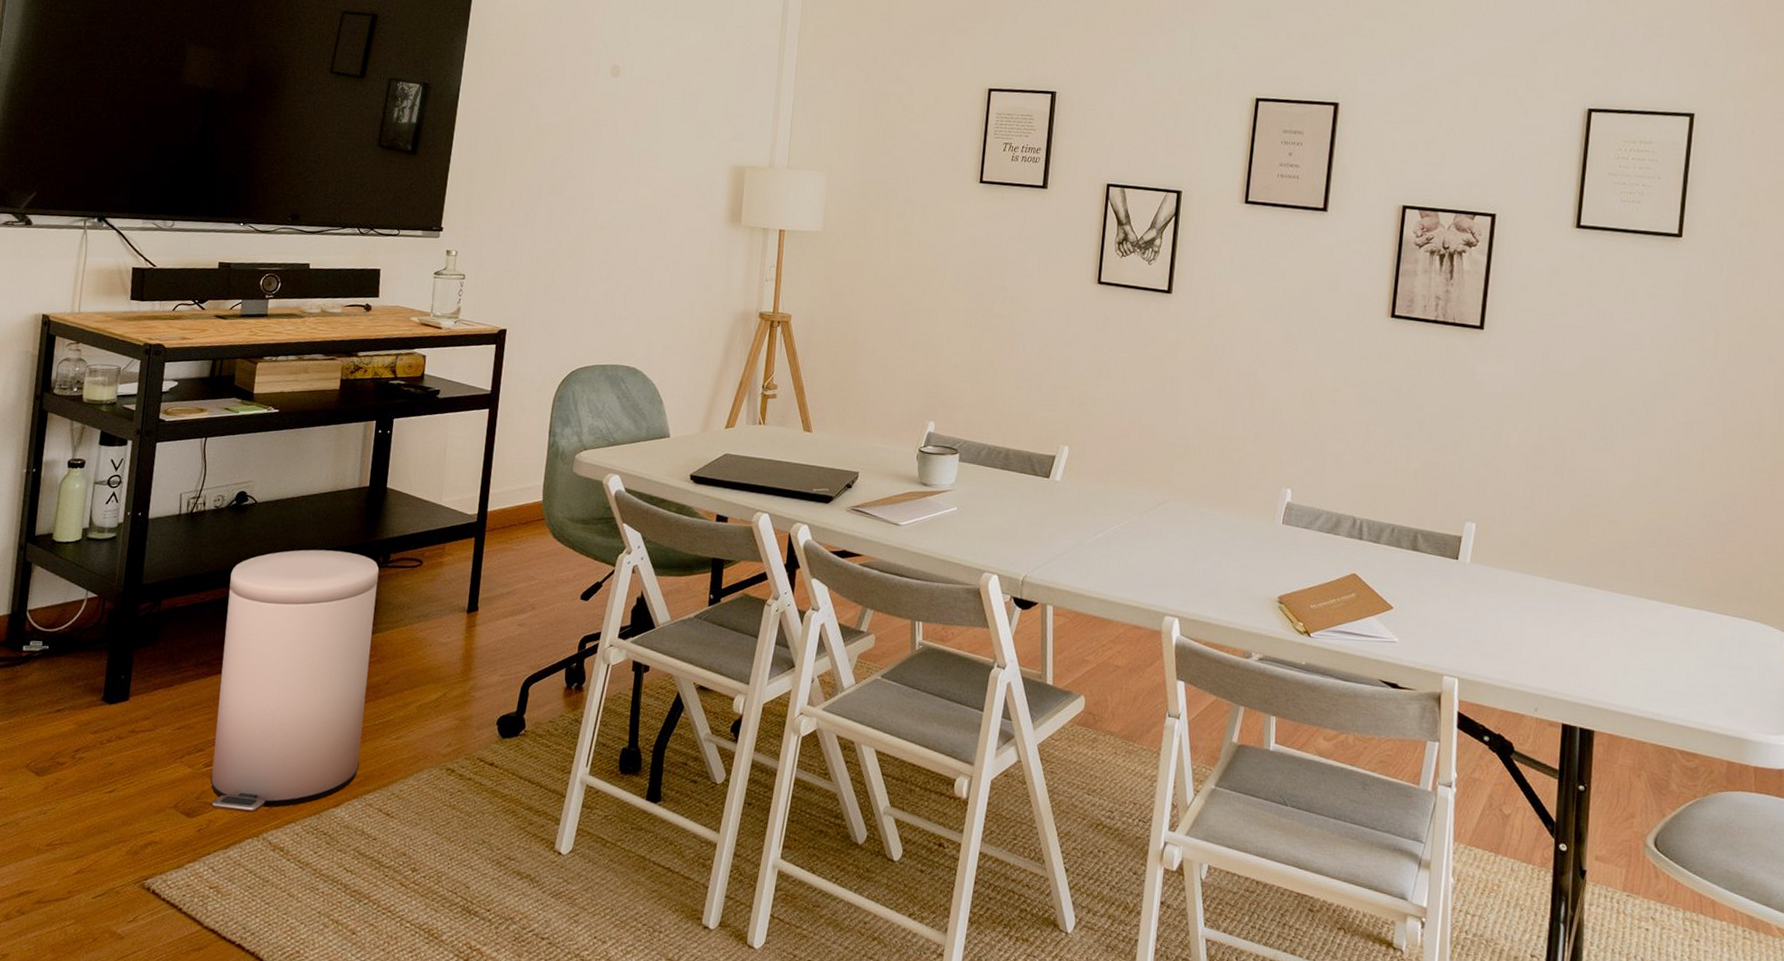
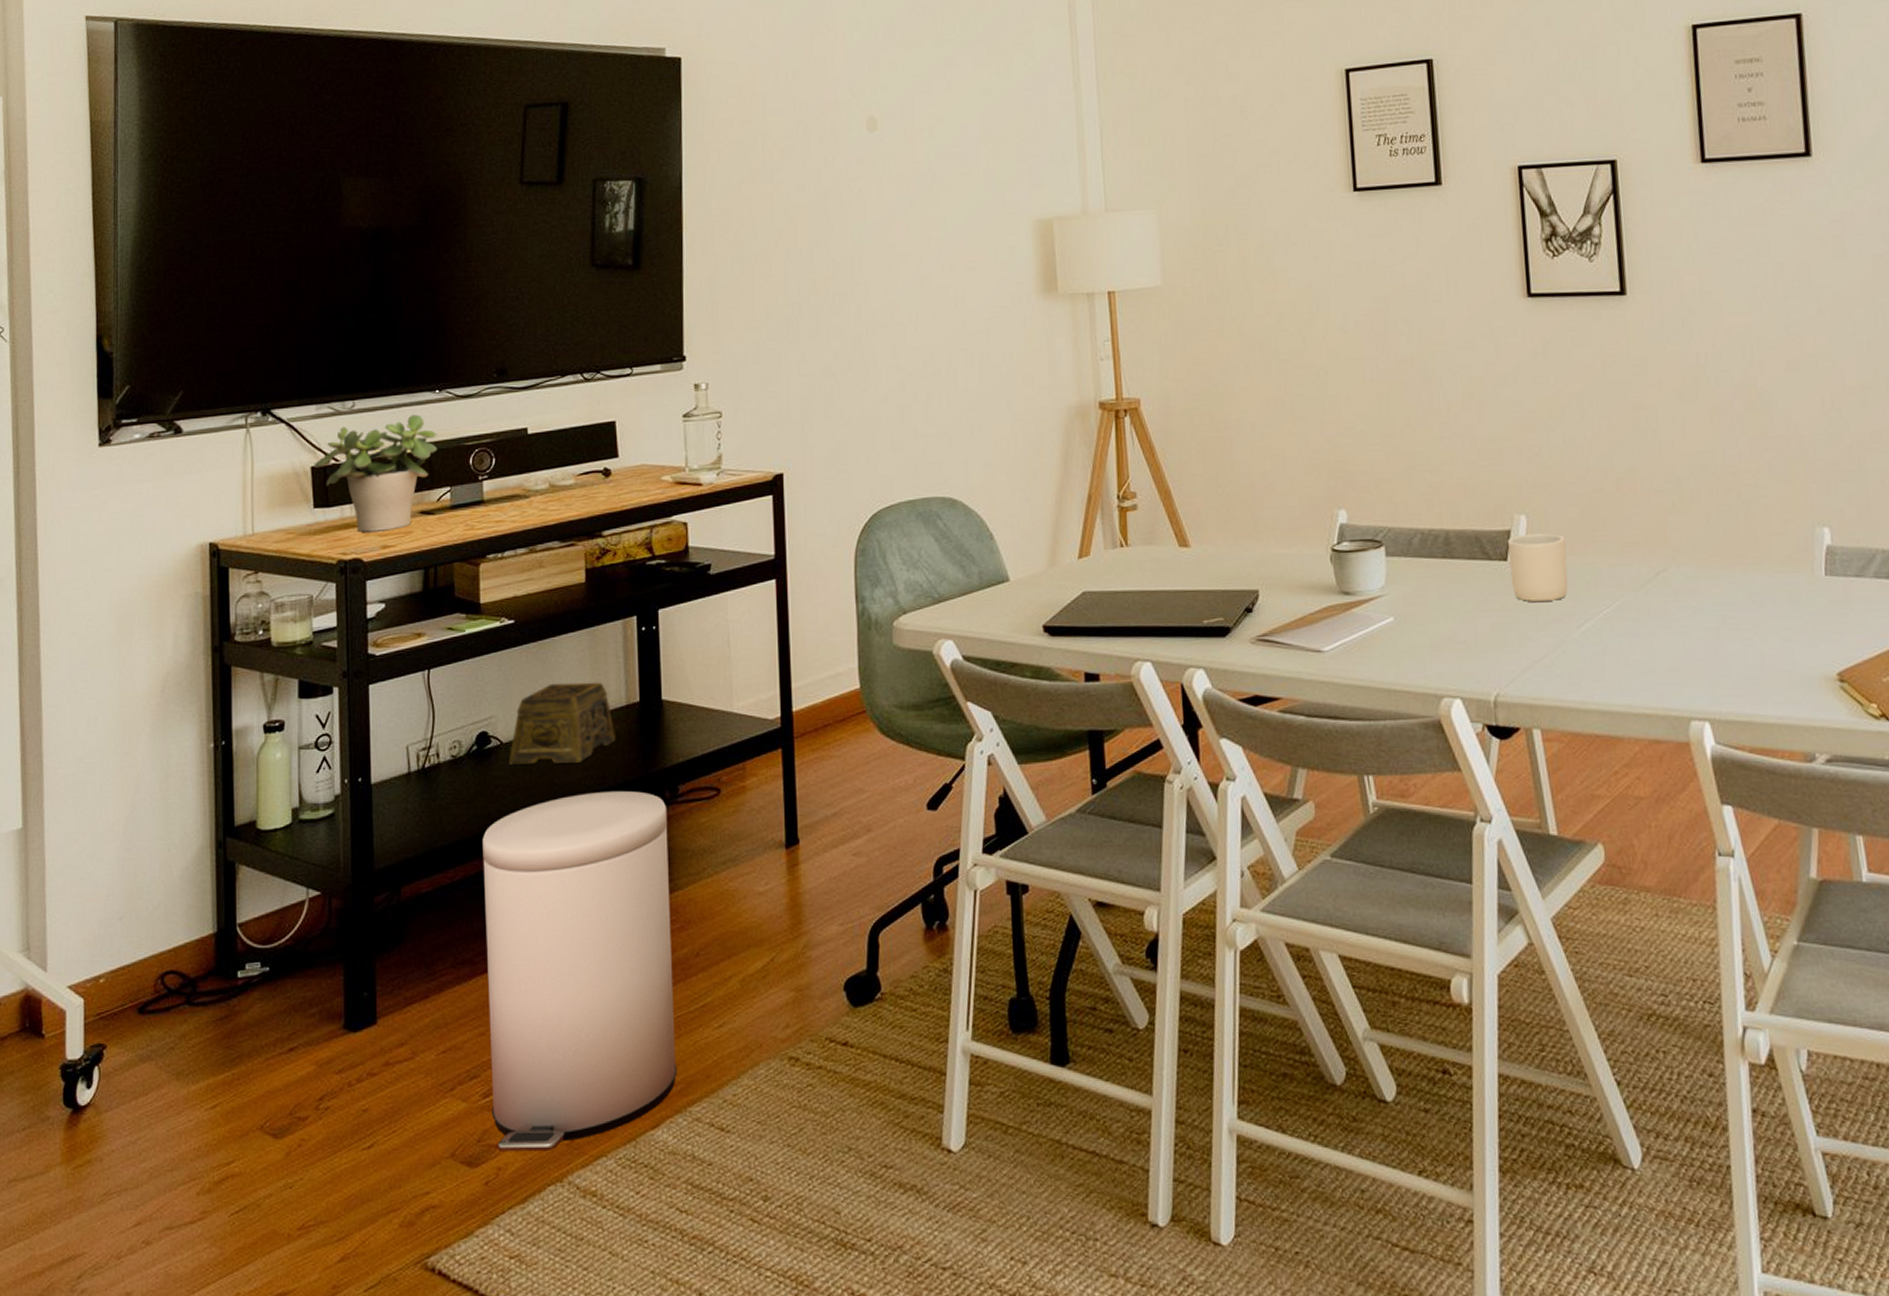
potted plant: none [135,239,237,327] -> present [314,414,437,532]
decorative box: none [260,462,347,527] -> present [510,682,616,765]
mug: none [1050,460,1095,513] -> present [1507,533,1568,602]

